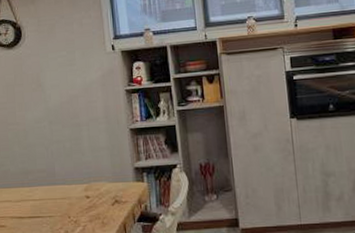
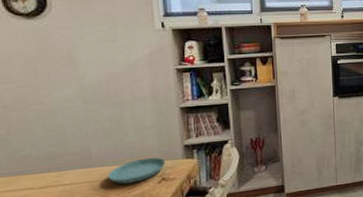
saucer: none [68,178,118,203] -> present [107,157,166,184]

